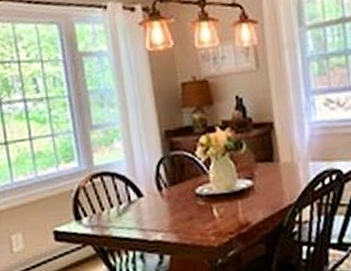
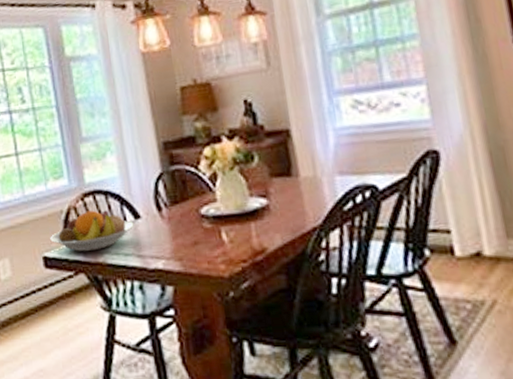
fruit bowl: none [60,190,137,227] -> present [50,210,134,252]

